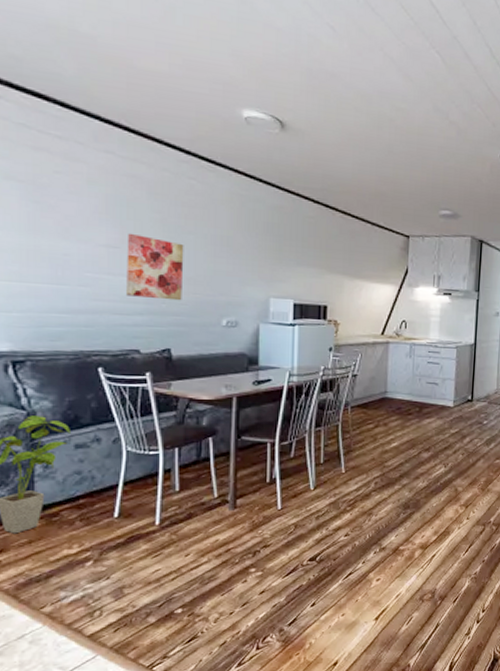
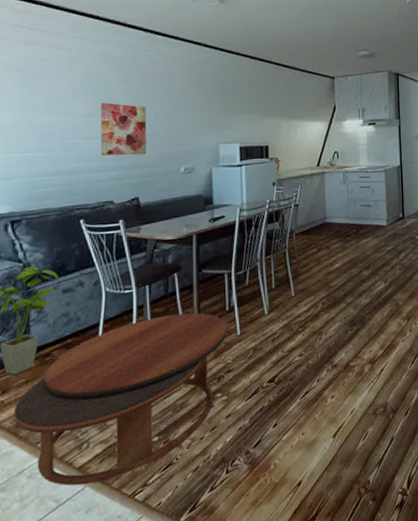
coffee table: none [13,482,268,654] -> present [13,313,228,486]

